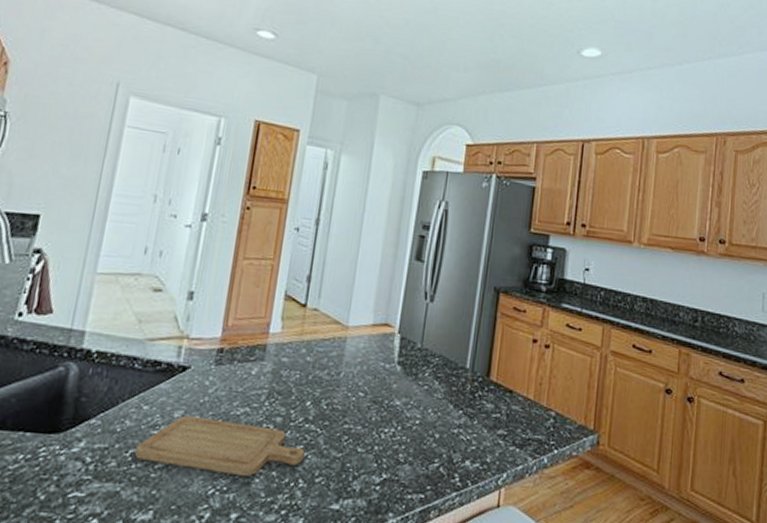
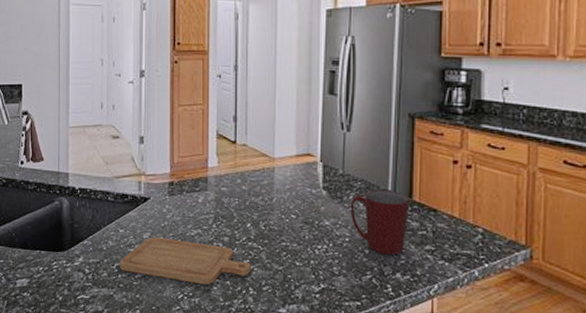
mug: none [424,367,486,440] -> present [350,190,409,255]

